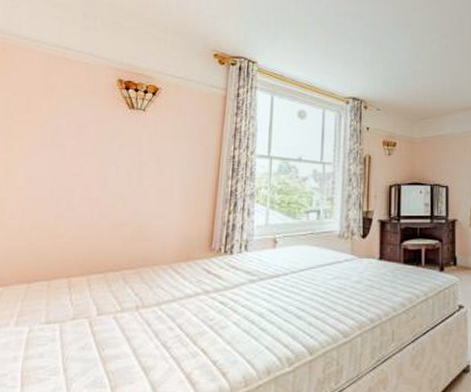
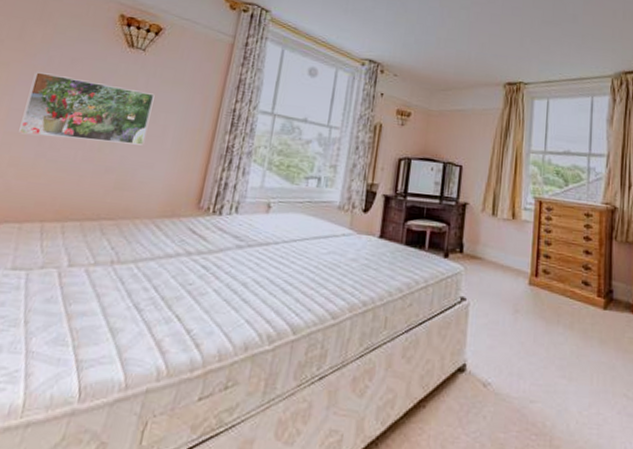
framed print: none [37,141,159,199] -> present [19,72,155,145]

